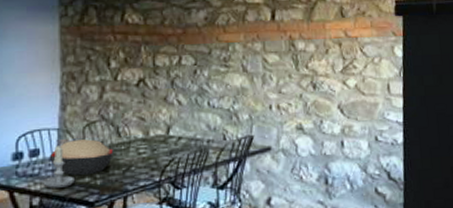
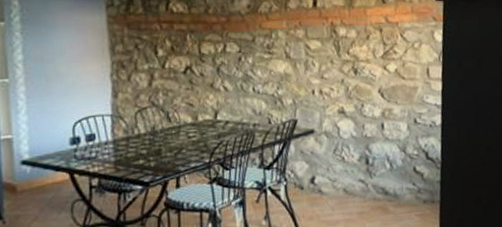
candle: present [43,145,74,188] -> none [100,130,130,170]
decorative bowl: present [49,139,114,176] -> none [104,124,165,158]

